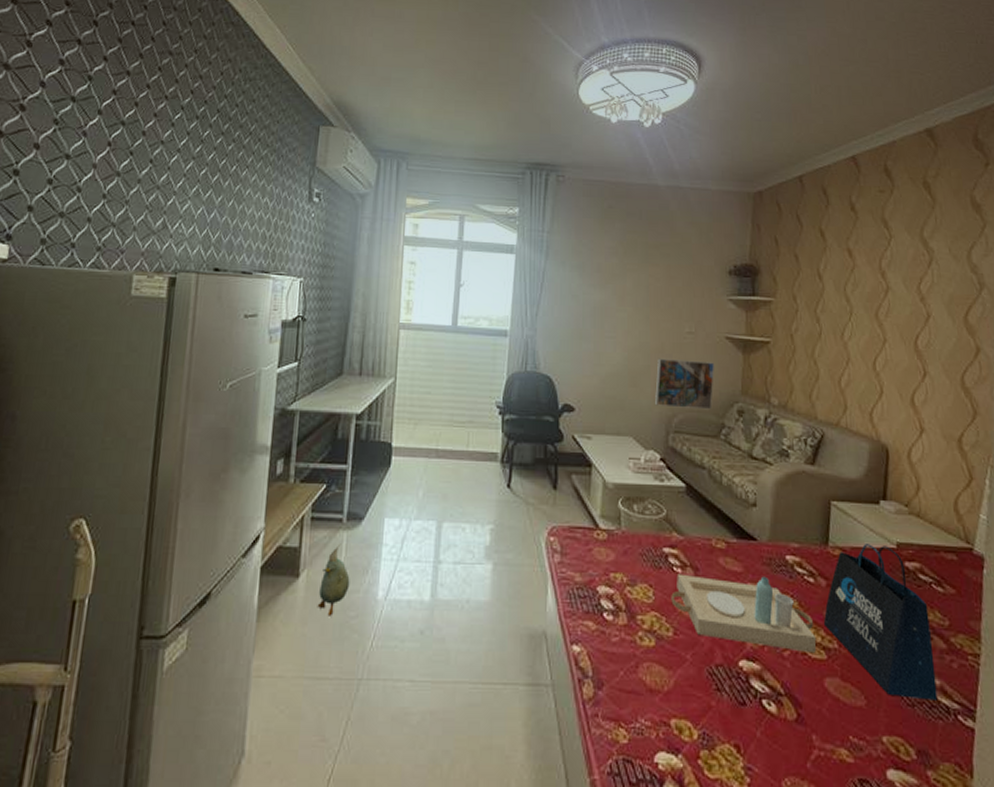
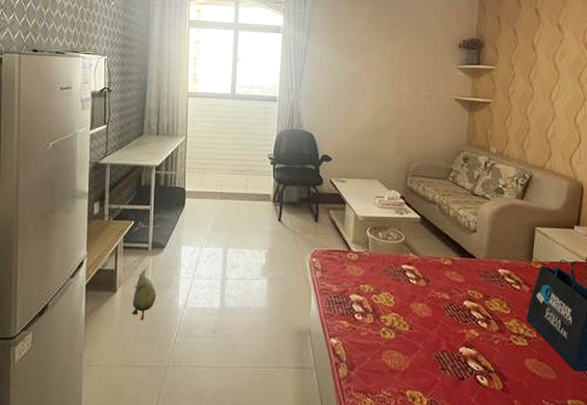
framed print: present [655,358,715,410] -> none [397,117,446,158]
serving tray: present [671,574,817,654] -> none [408,284,520,342]

